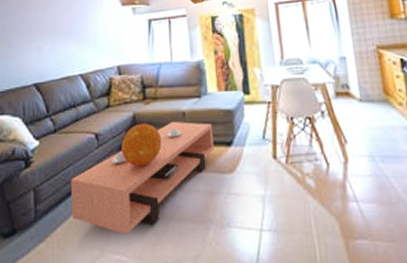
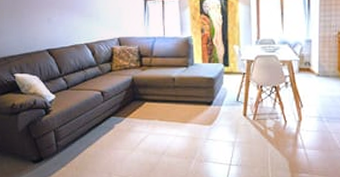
coffee table: present [70,122,214,235] -> none [83,85,197,164]
decorative sphere: present [122,123,162,166] -> none [123,85,156,117]

